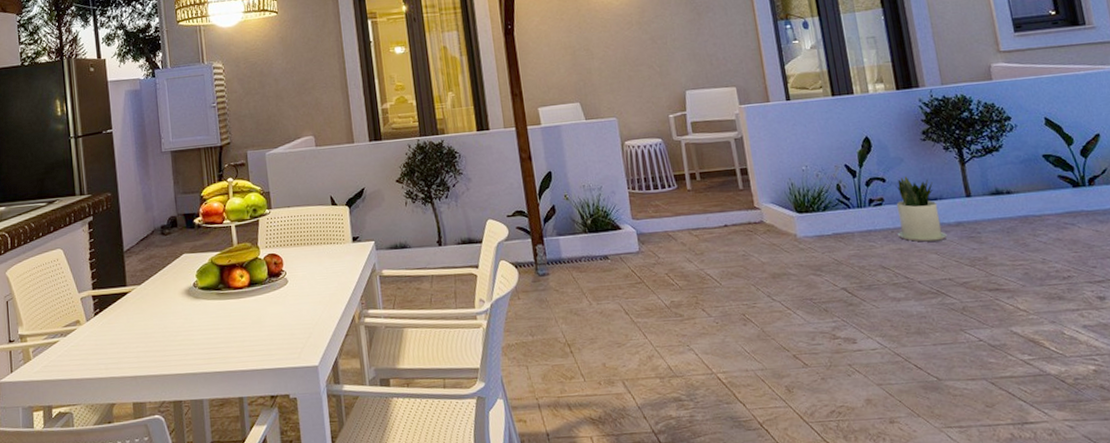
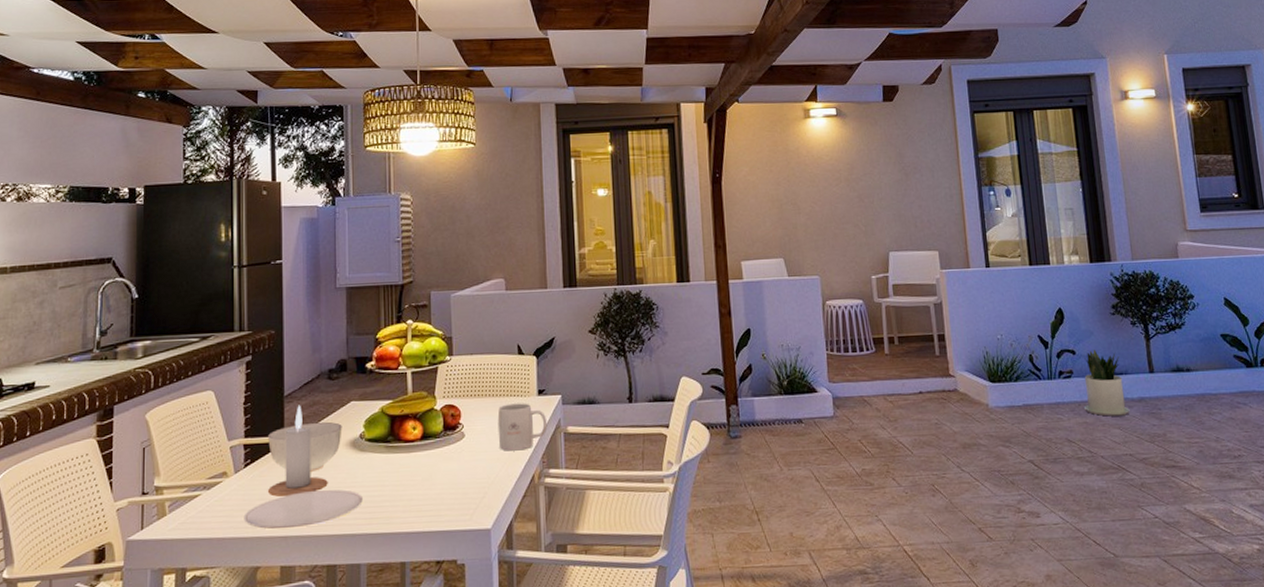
plate: none [97,333,202,371] -> present [243,489,364,530]
bowl: none [113,273,178,318] -> present [268,421,342,472]
candle: none [117,259,169,342] -> present [268,405,328,497]
mug: none [316,249,364,295] -> present [497,403,548,451]

